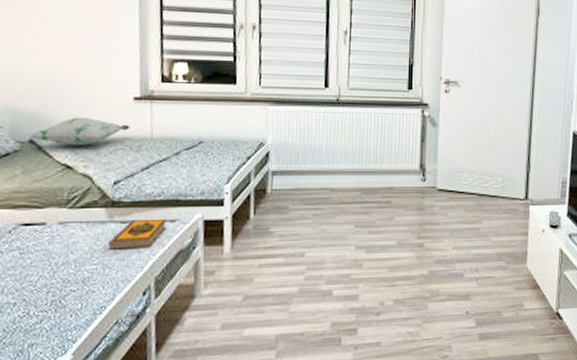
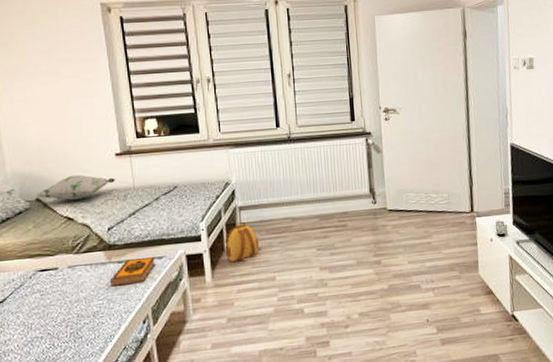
backpack: none [250,188,290,232] -> present [224,221,259,262]

